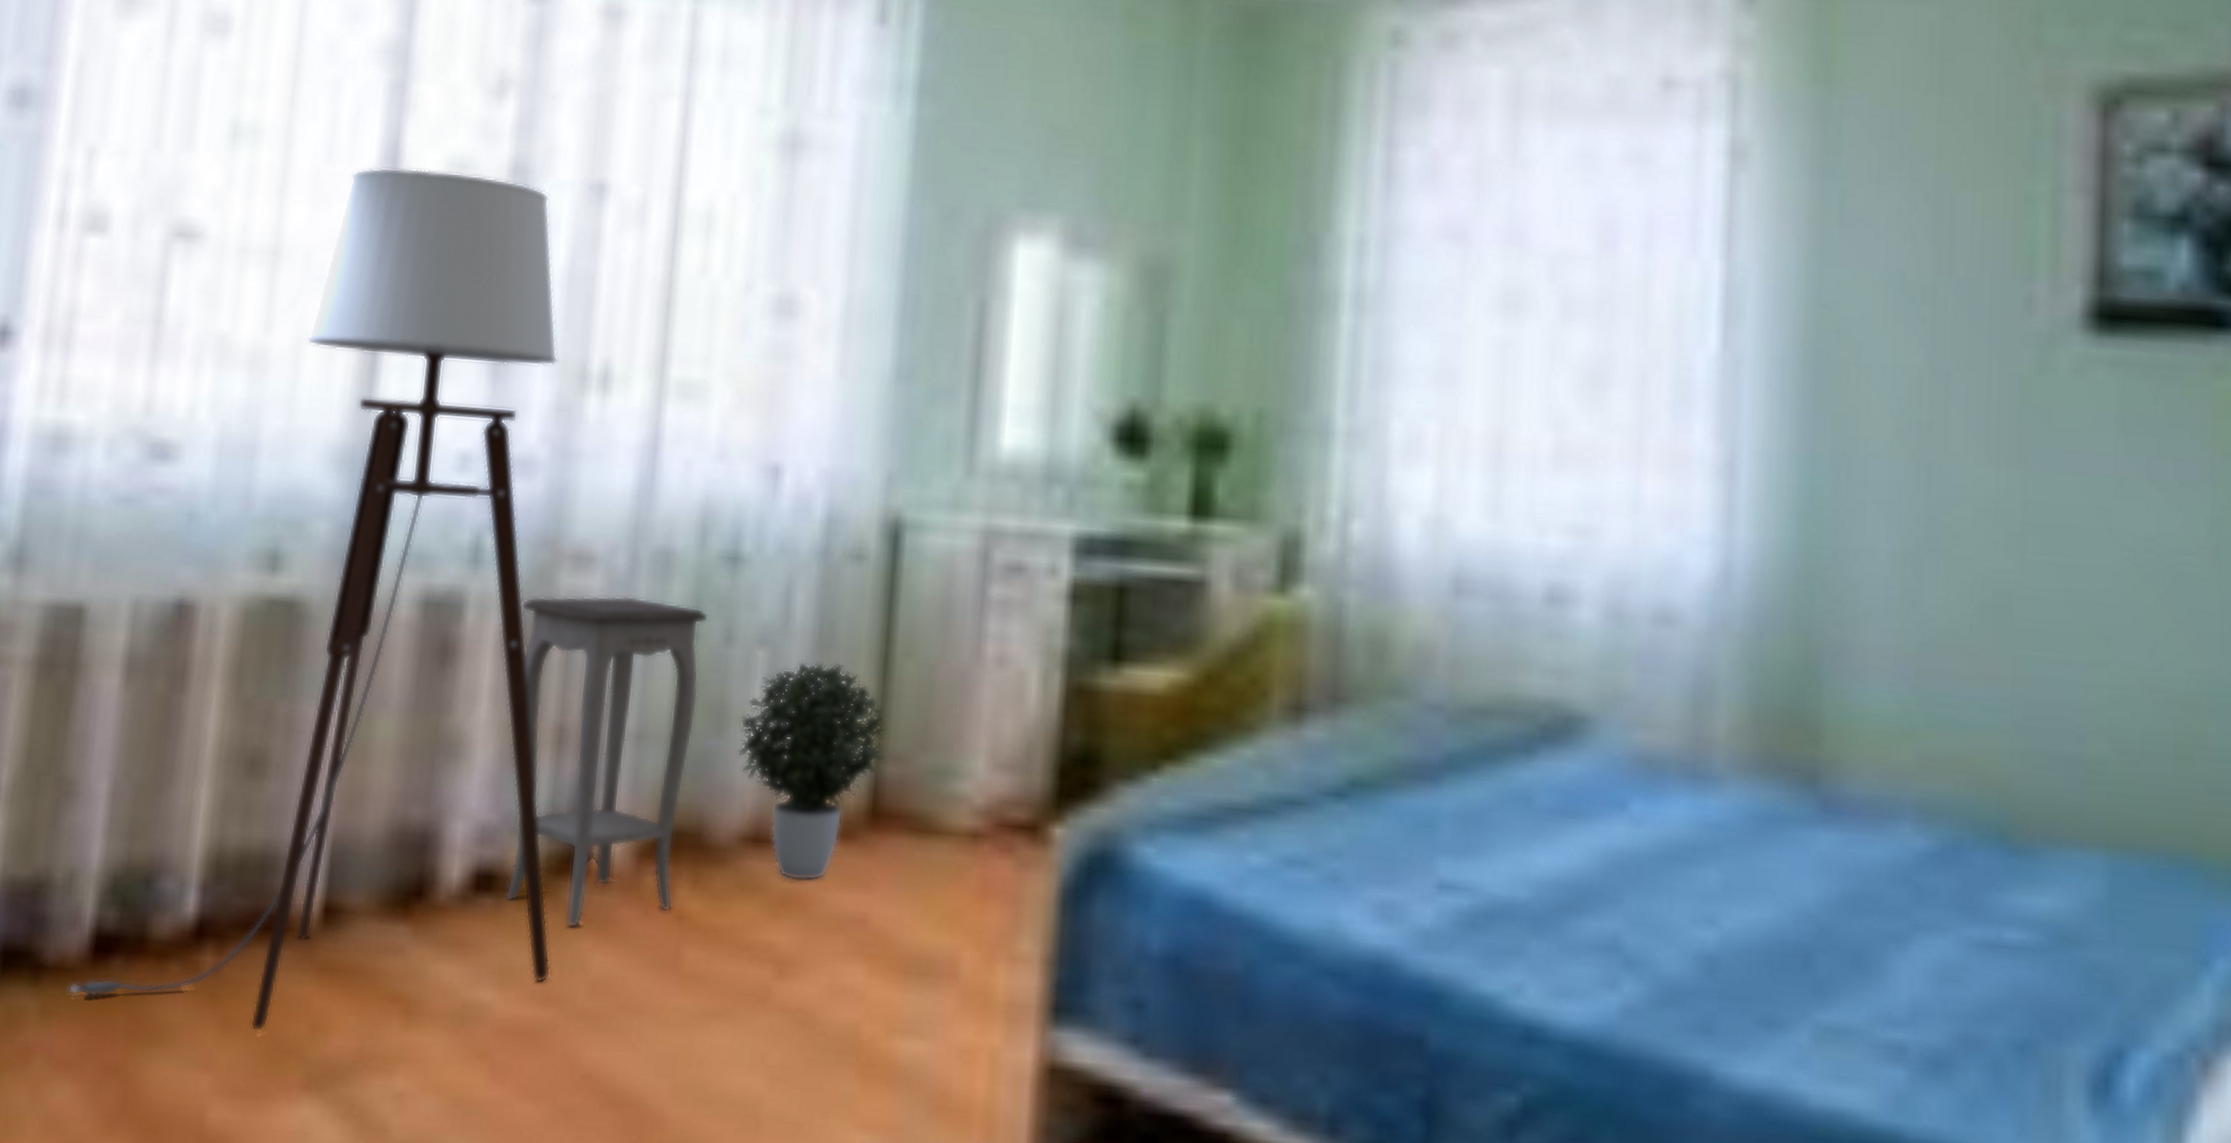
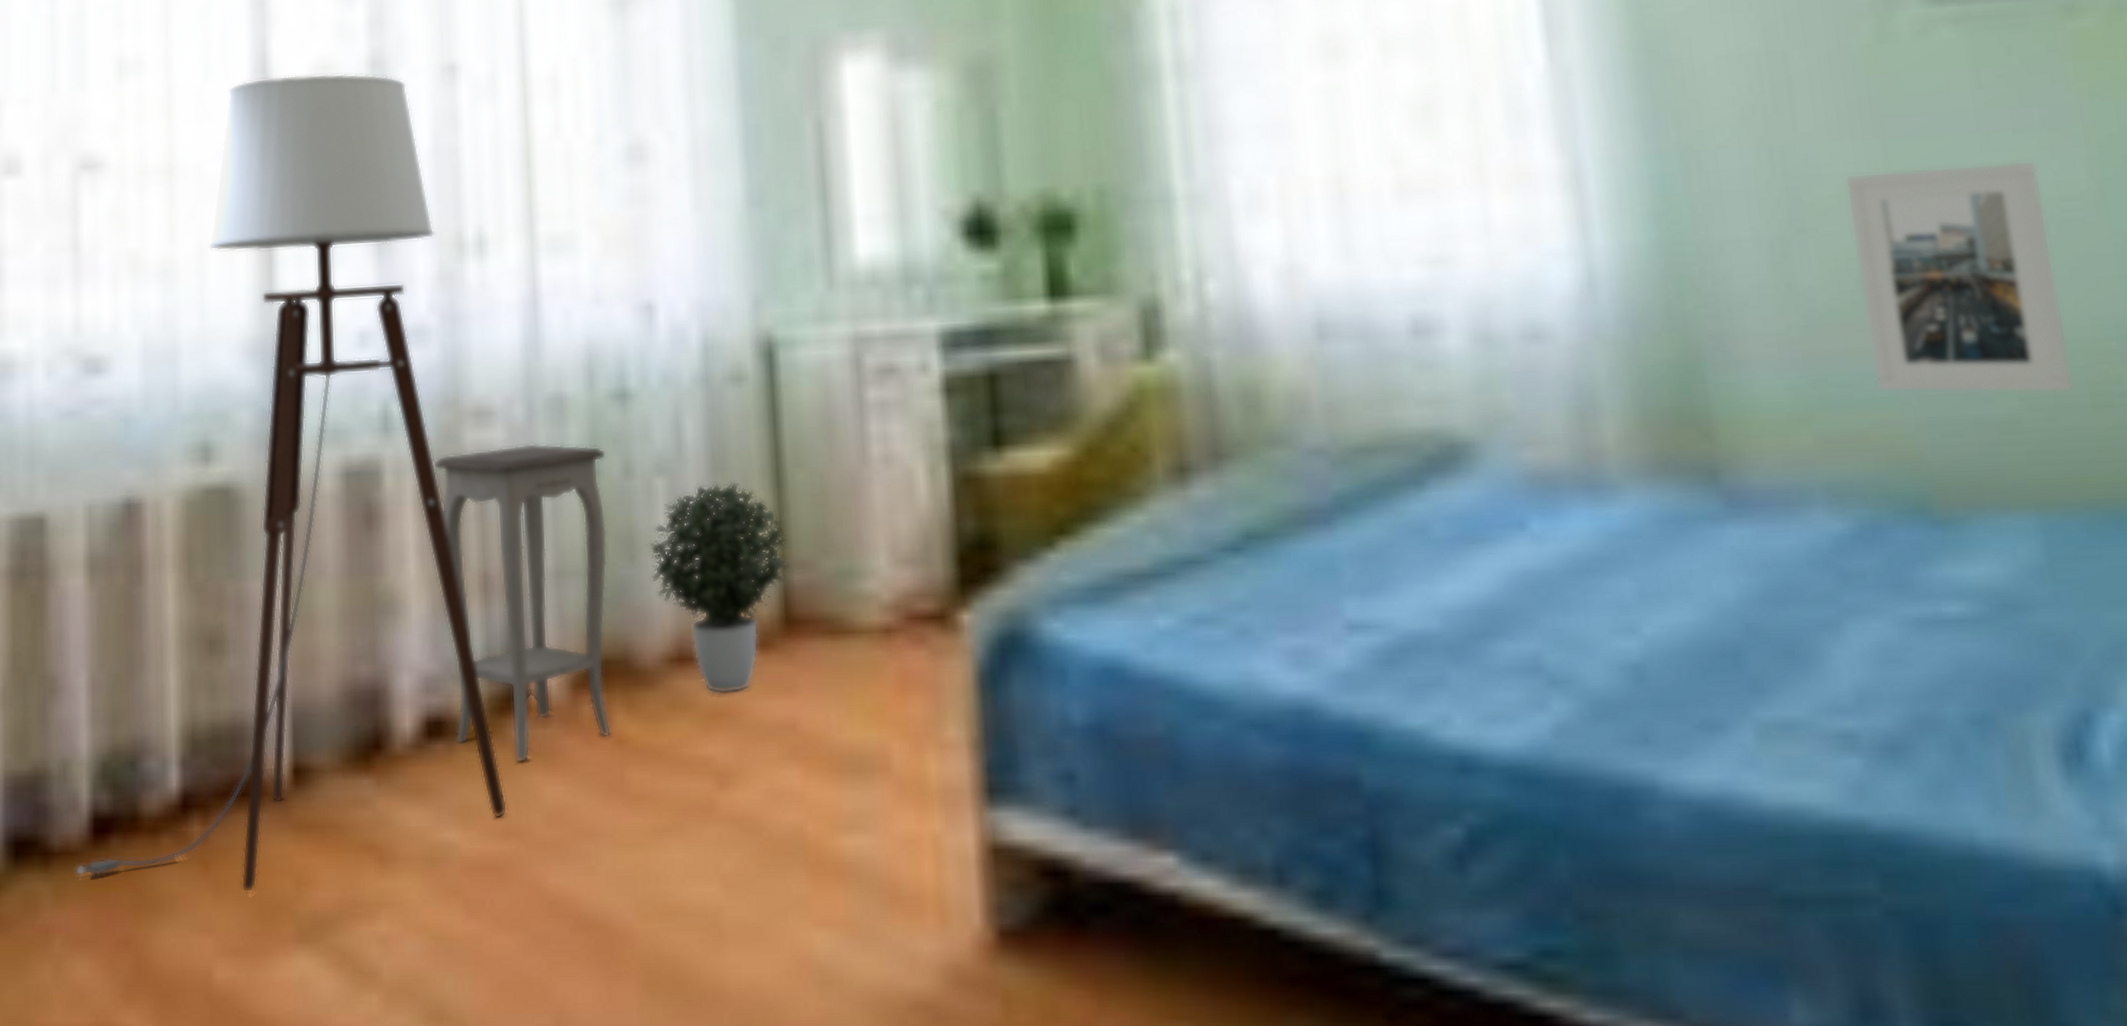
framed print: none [1978,500,2164,740] -> present [1844,160,2074,394]

